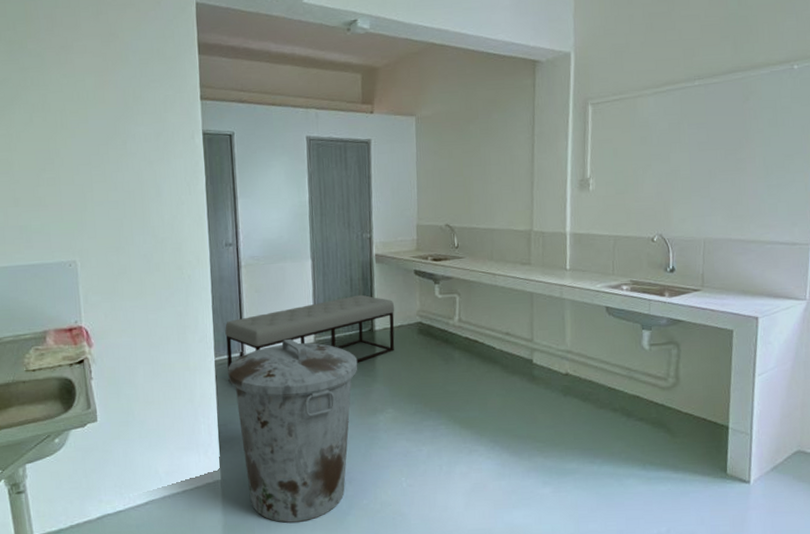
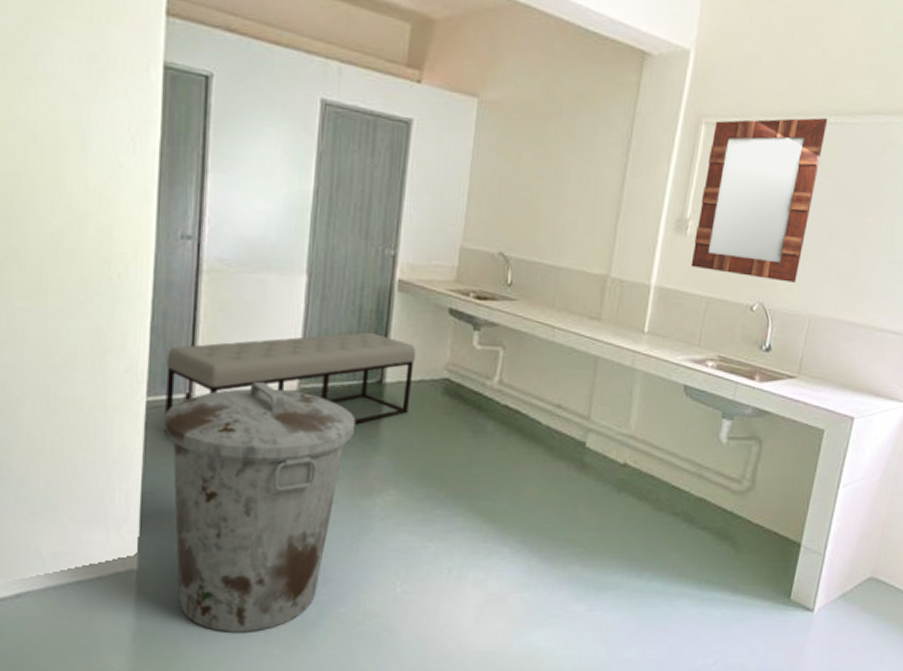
home mirror: none [596,83,693,216] -> present [691,117,828,283]

